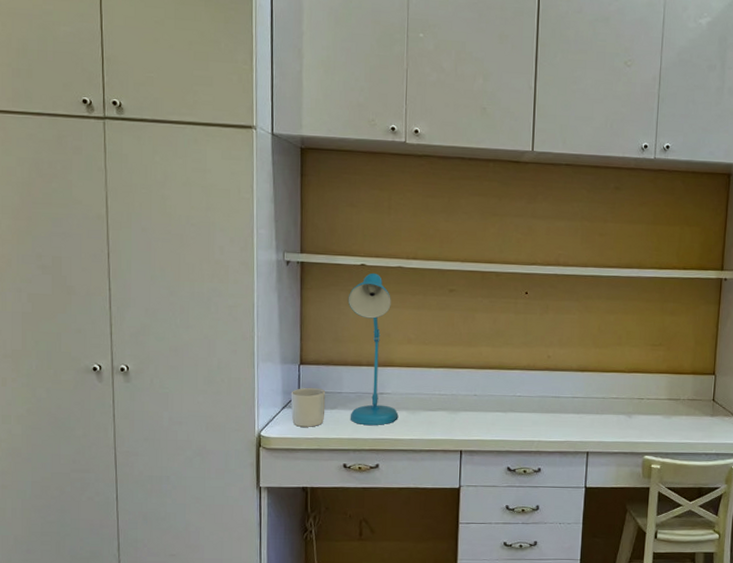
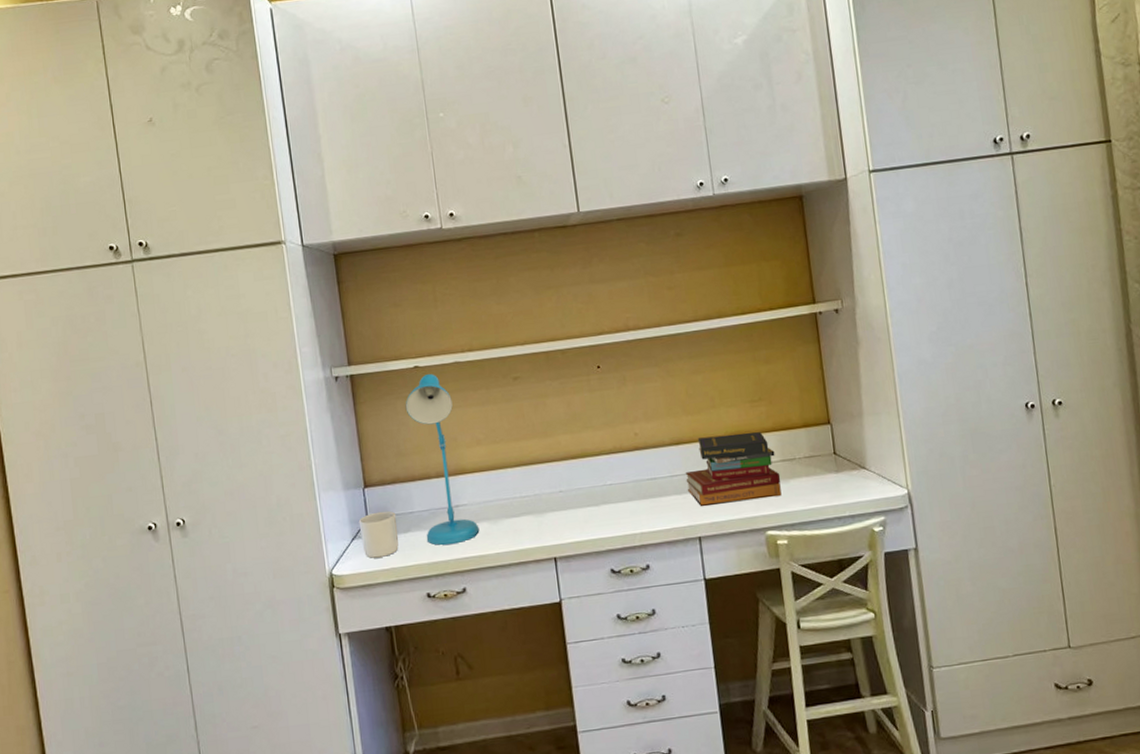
books: none [584,369,665,429] -> present [685,432,782,507]

